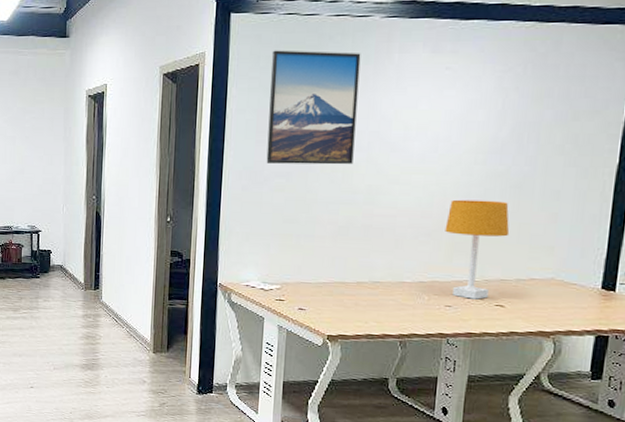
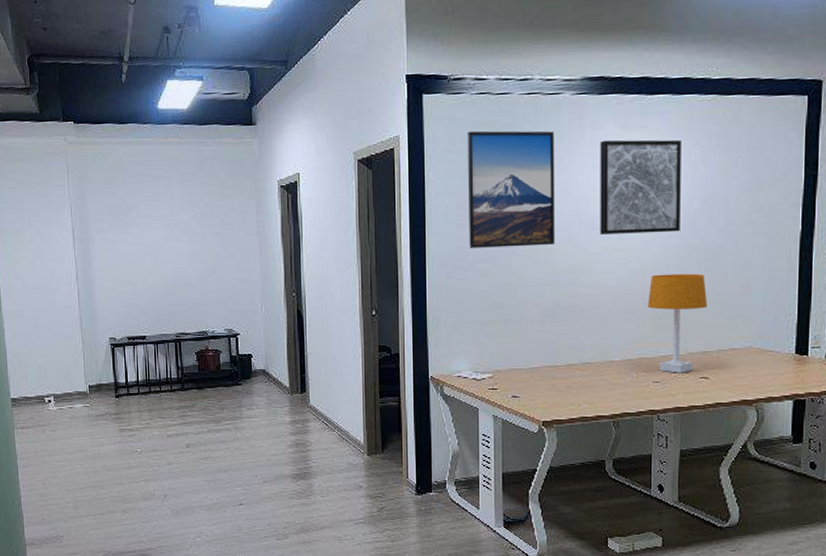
wall art: none [400,63,494,159] -> present [600,139,681,235]

